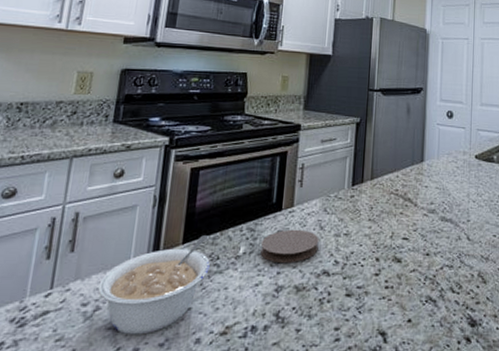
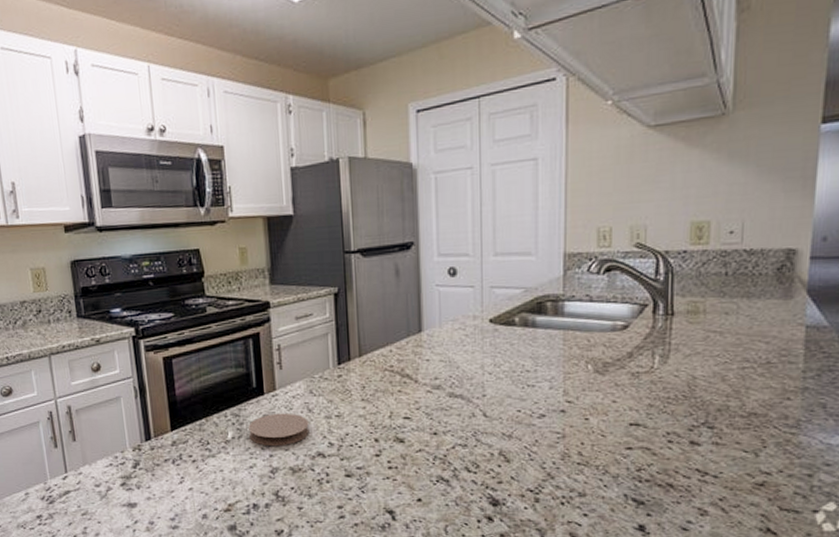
legume: present [98,235,211,335] -> none [104,422,203,511]

